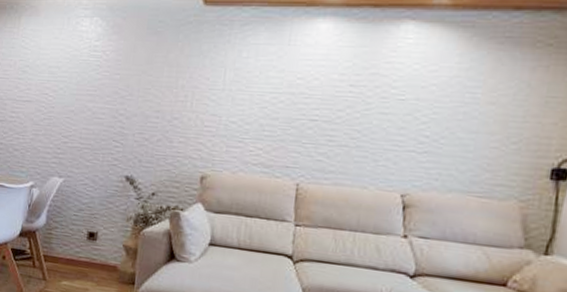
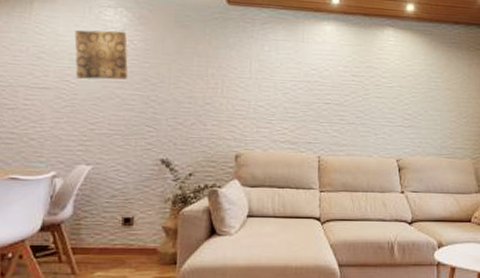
wall art: none [53,41,101,93] -> present [74,30,128,80]

